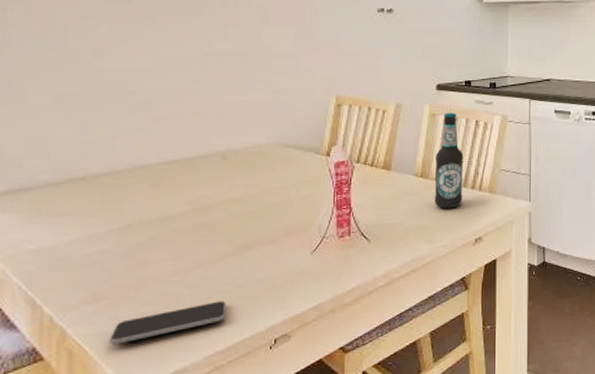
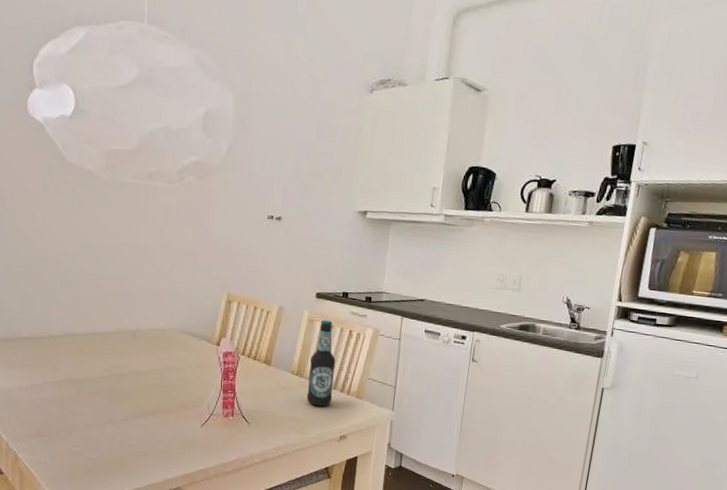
smartphone: present [108,301,226,345] -> none [47,452,134,472]

